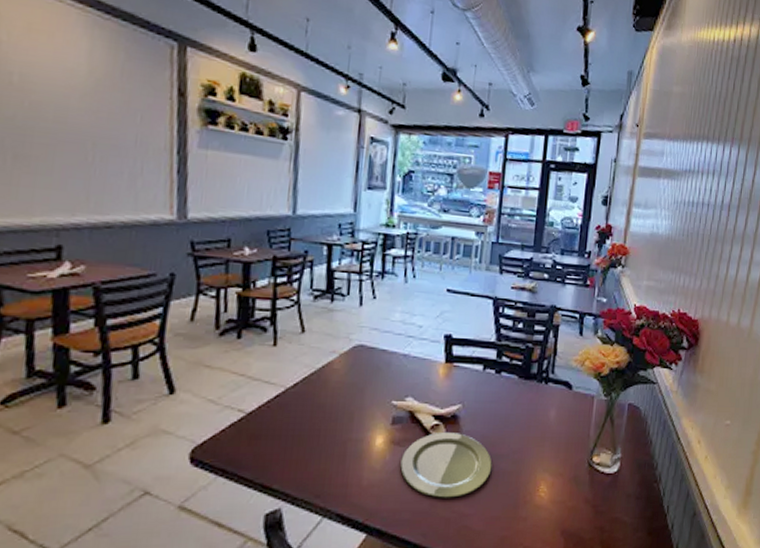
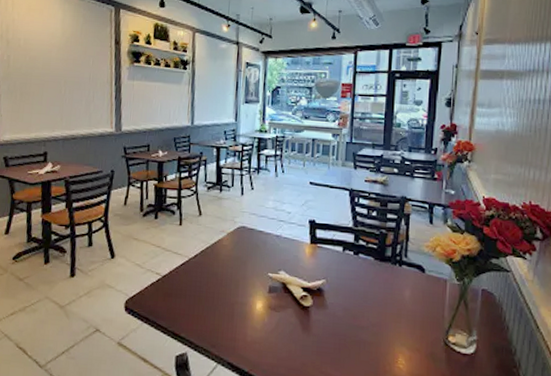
plate: present [400,431,492,498] -> none [276,302,354,360]

